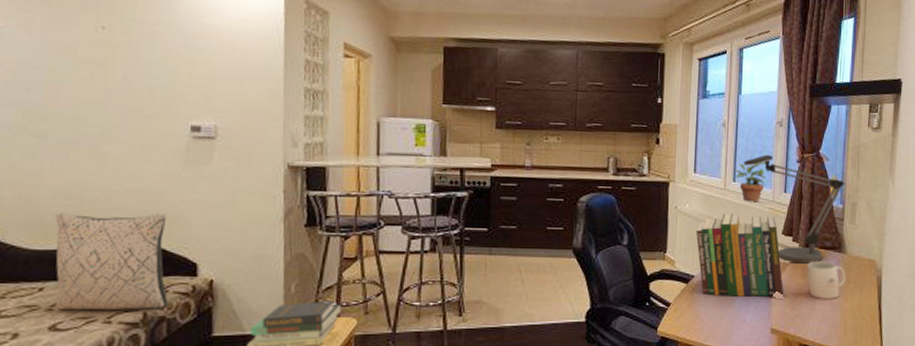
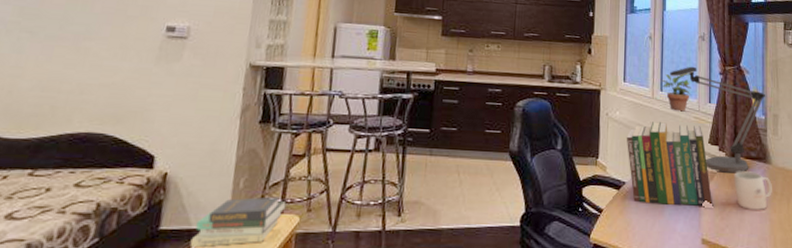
pillow: present [54,212,168,311] -> none [15,103,132,201]

